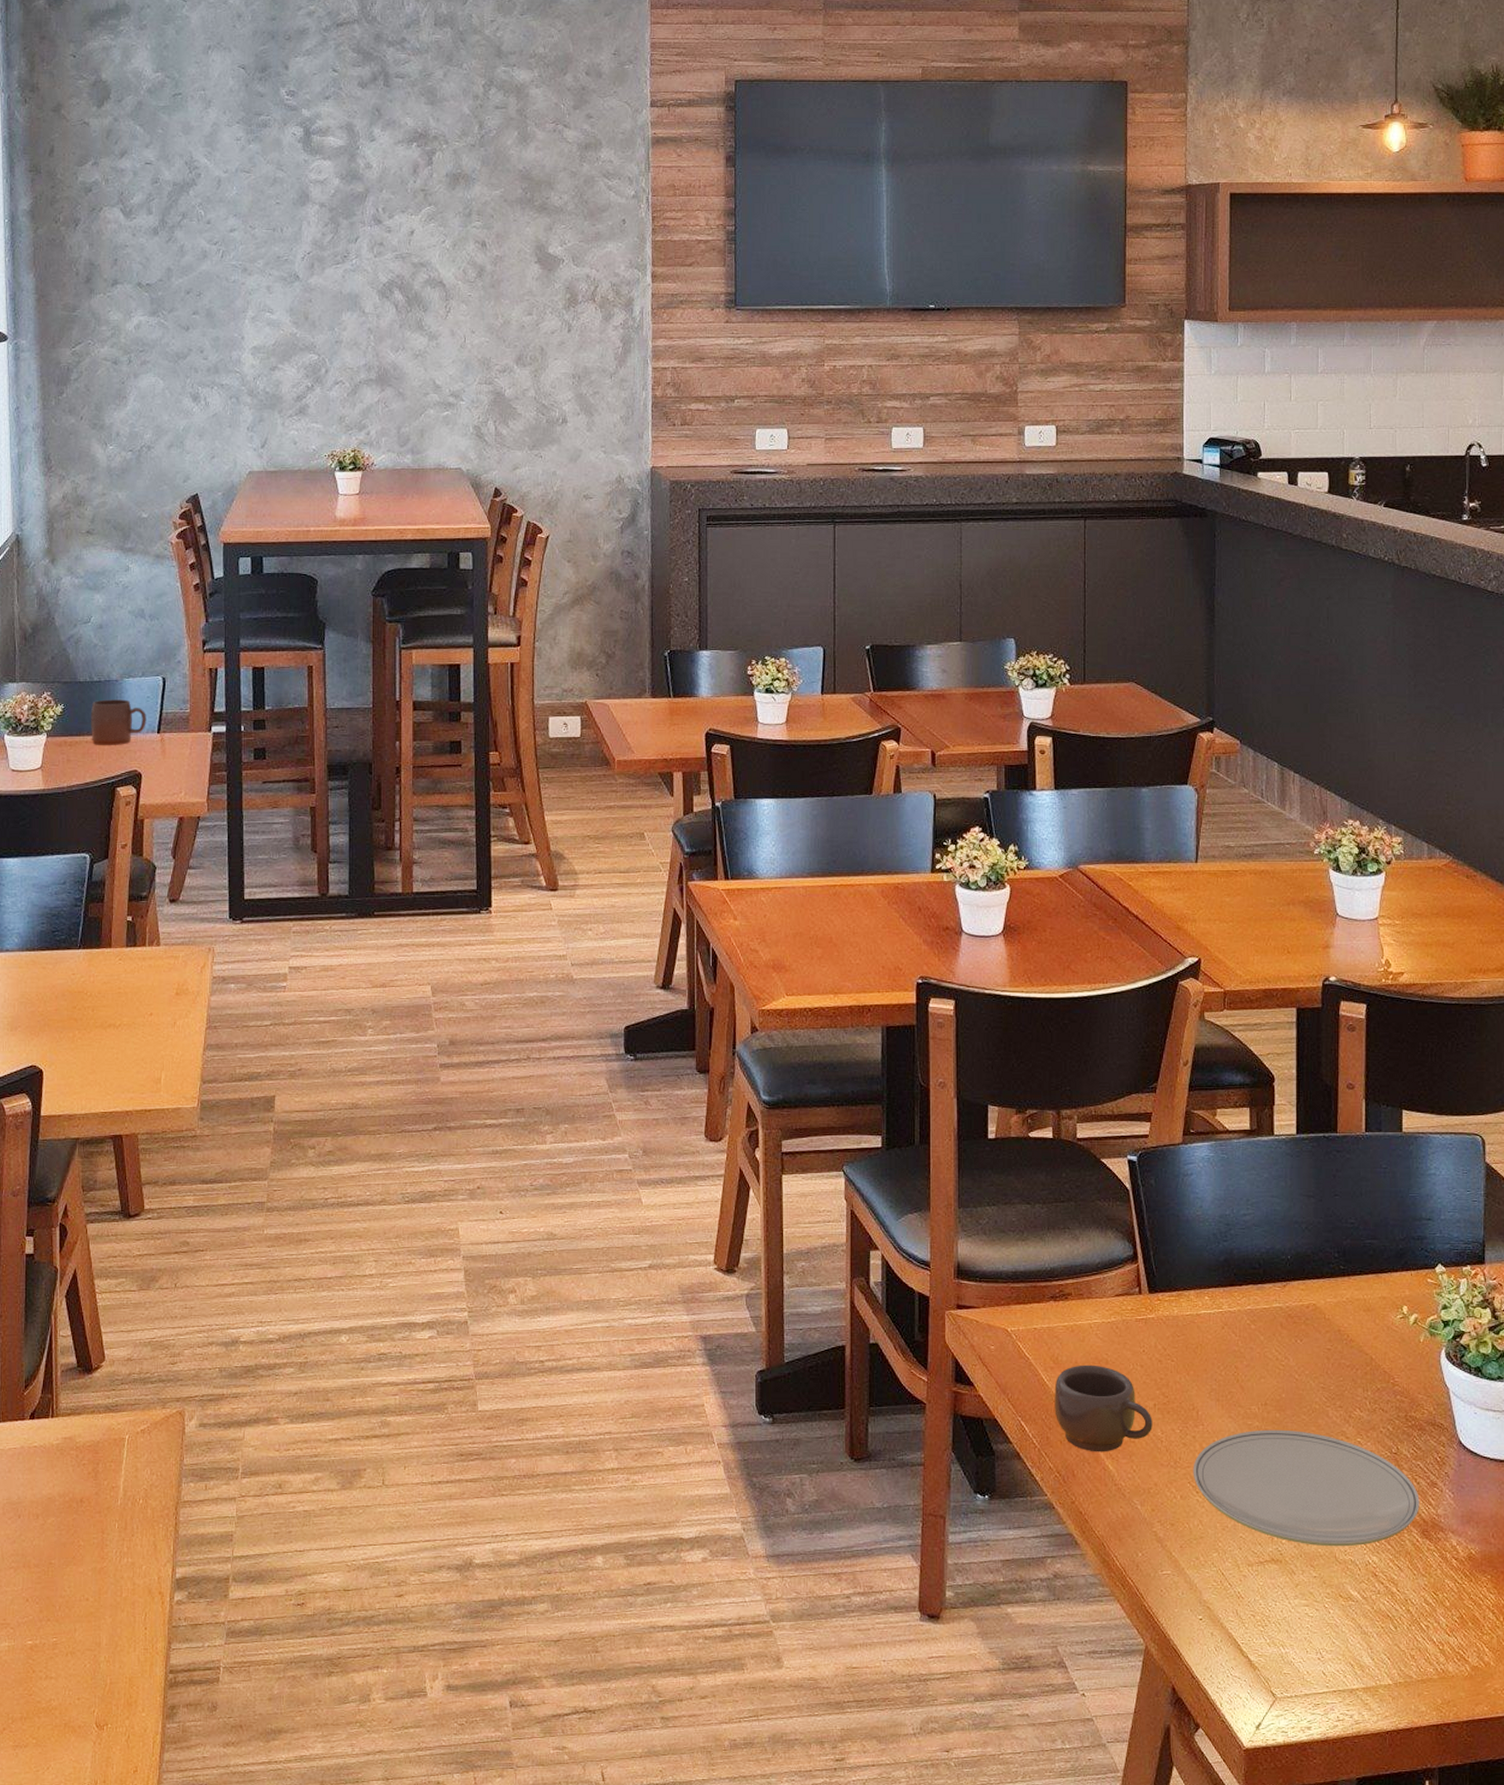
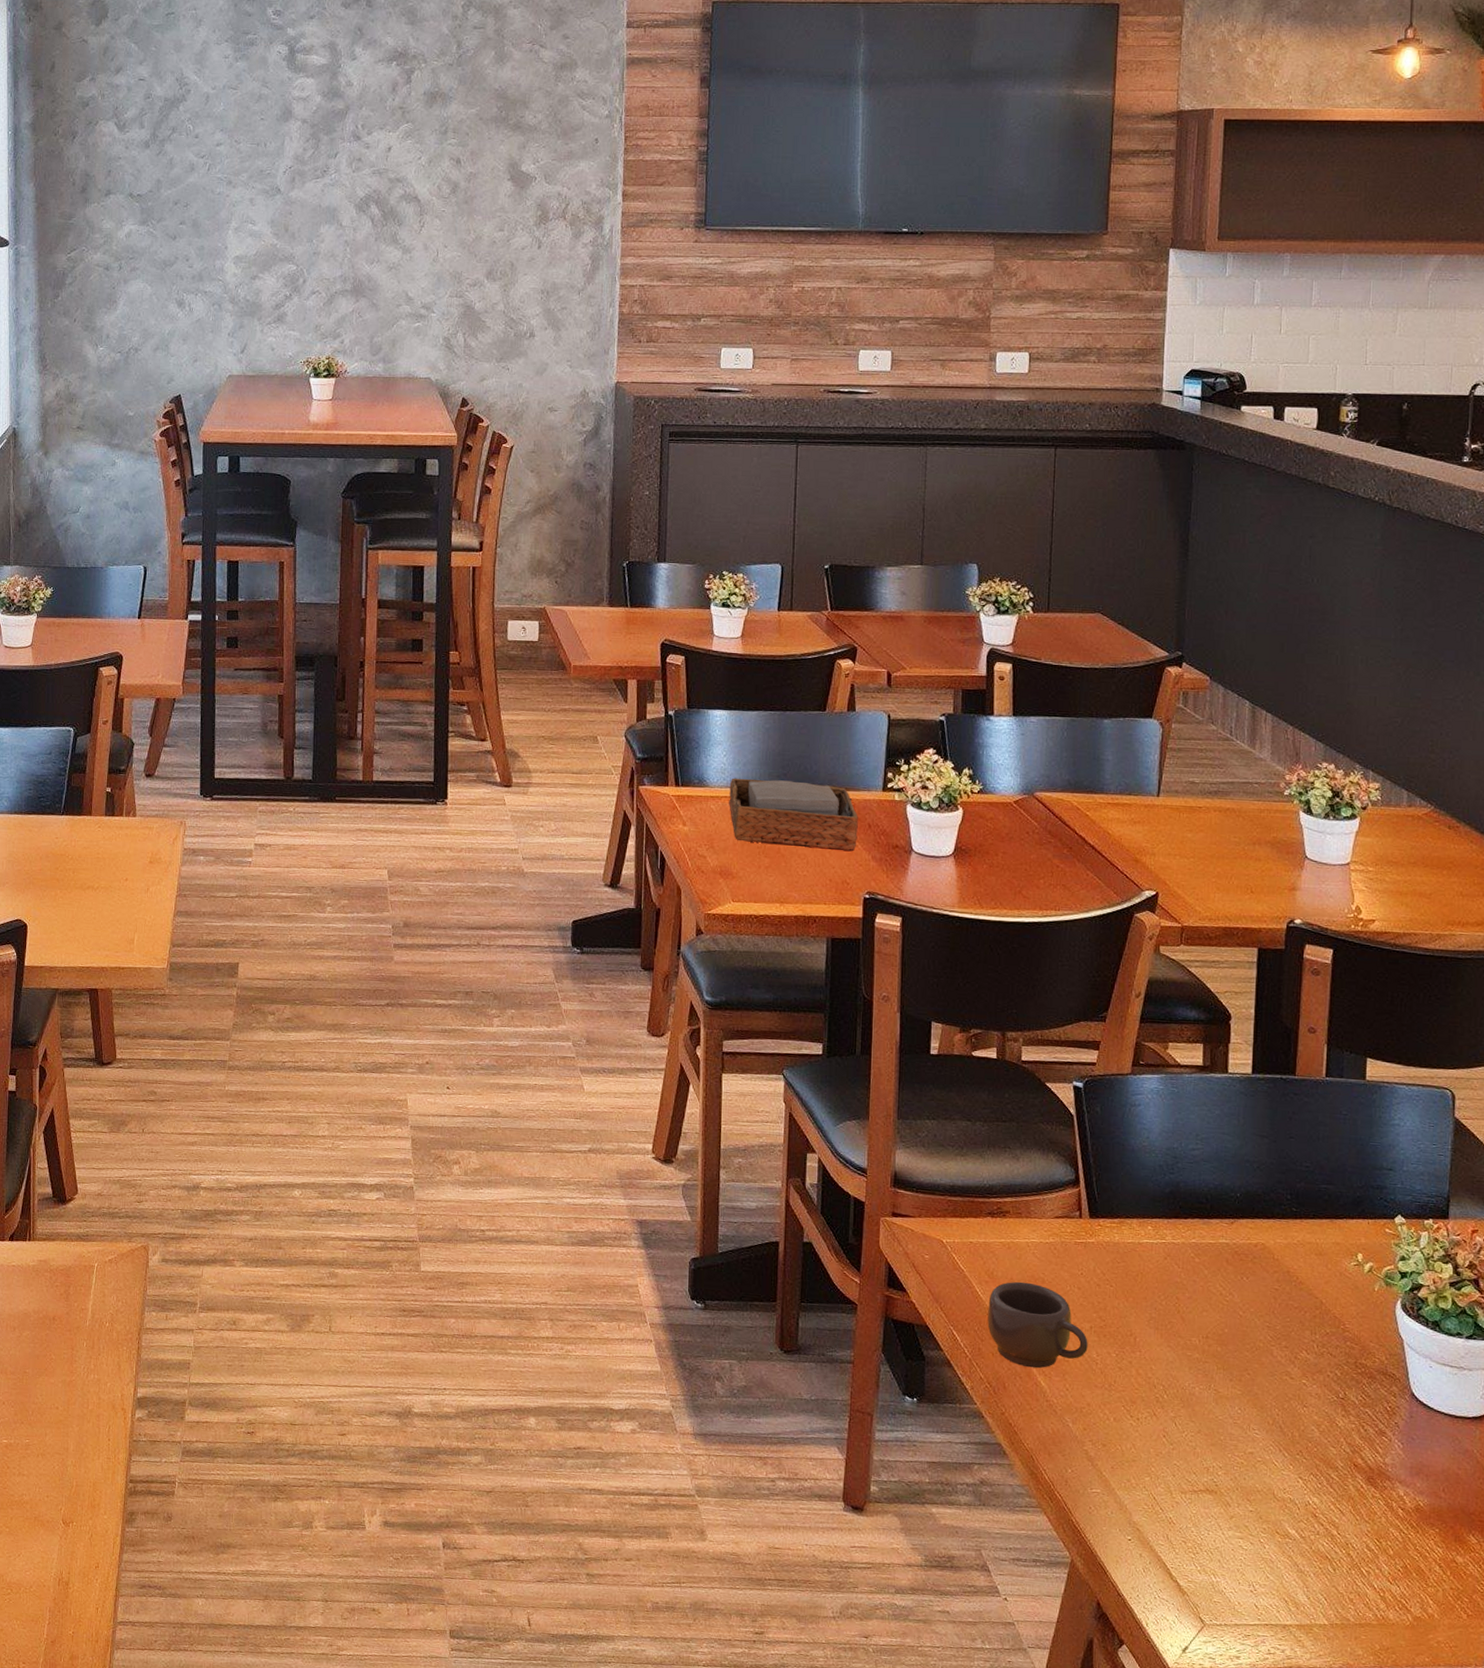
mug: present [90,699,146,746] -> none [76,585,128,629]
napkin holder: none [779,868,908,937] -> present [729,778,858,852]
plate: present [1193,1429,1420,1547] -> none [1127,1361,1366,1486]

